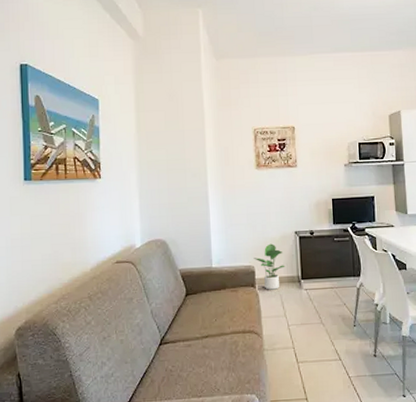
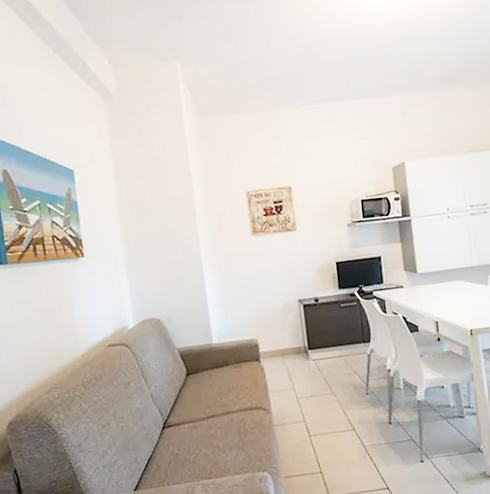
potted plant: present [254,243,285,290] -> none [256,314,291,364]

